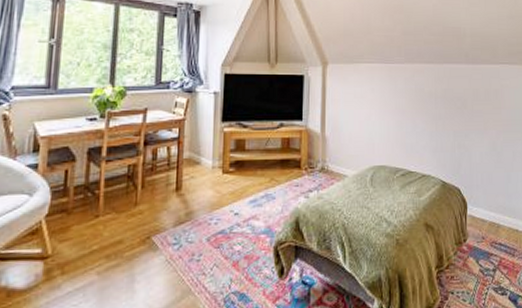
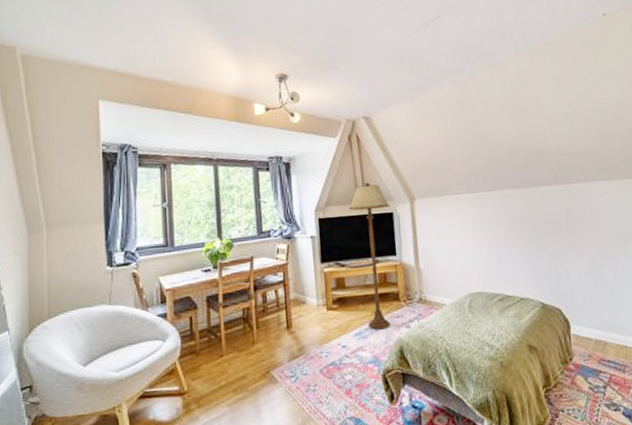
floor lamp: none [259,41,302,198] -> present [349,182,391,330]

